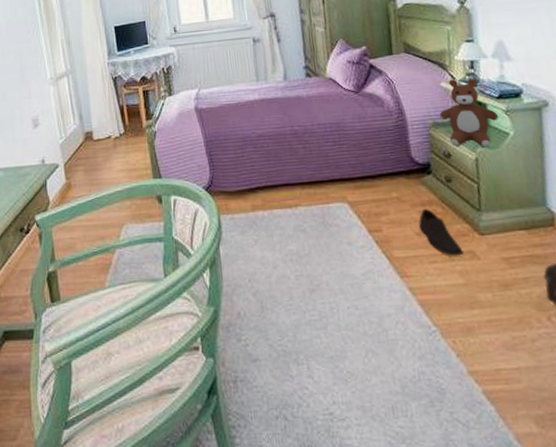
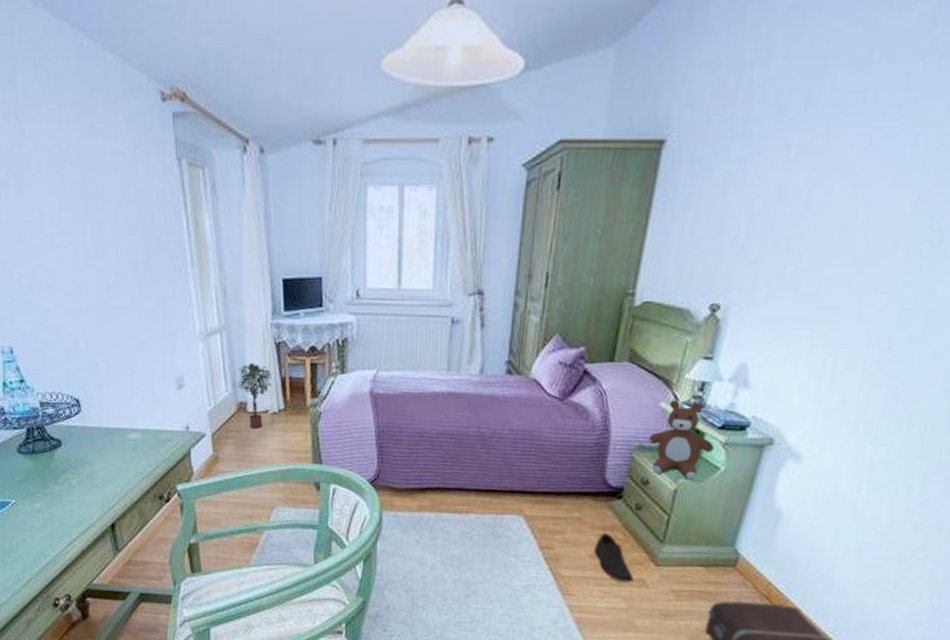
potted tree: none [83,97,113,154] -> present [238,363,273,429]

